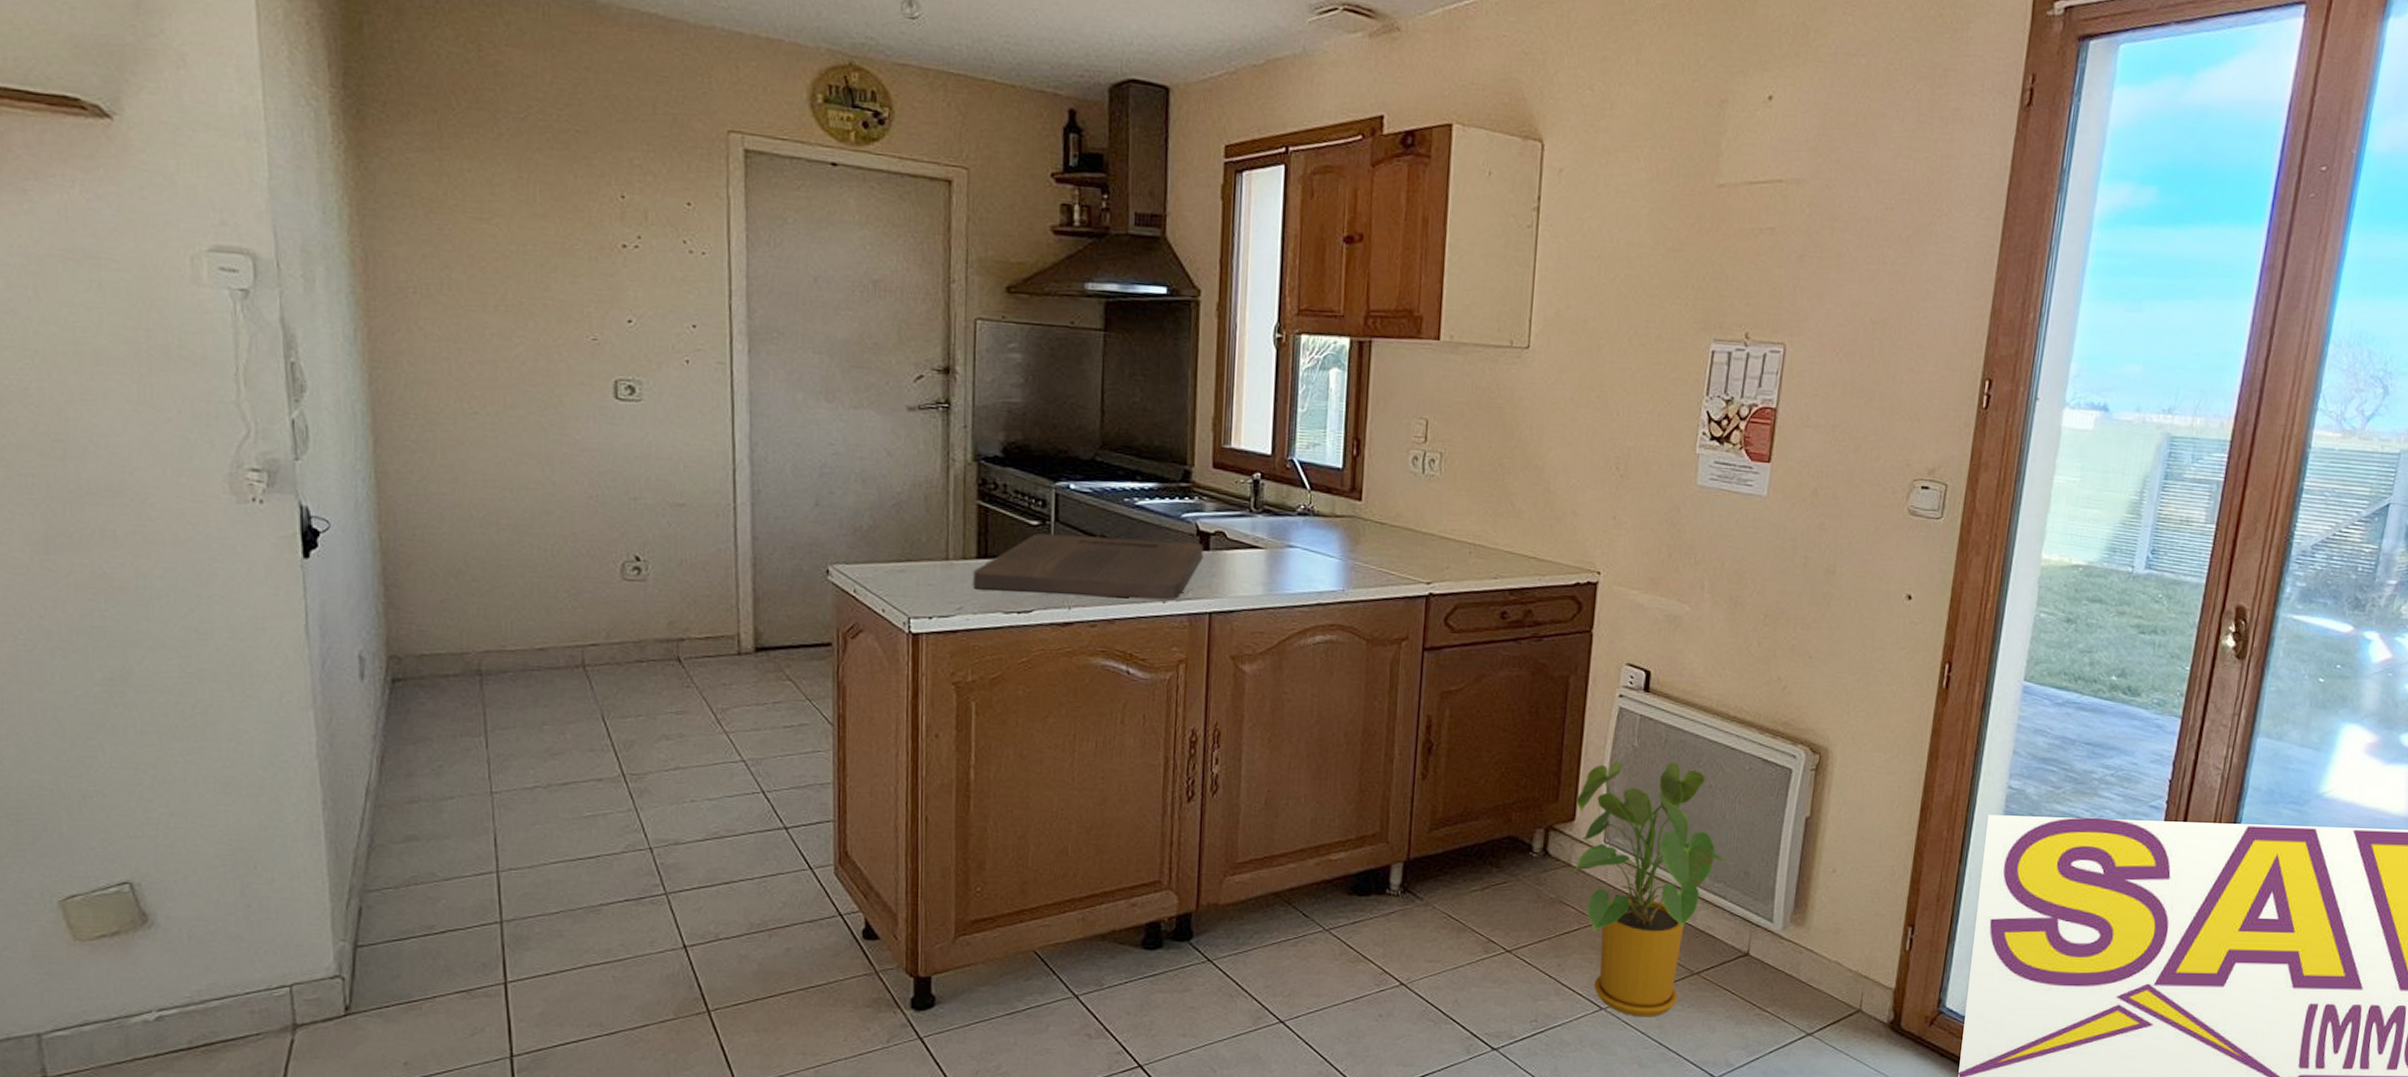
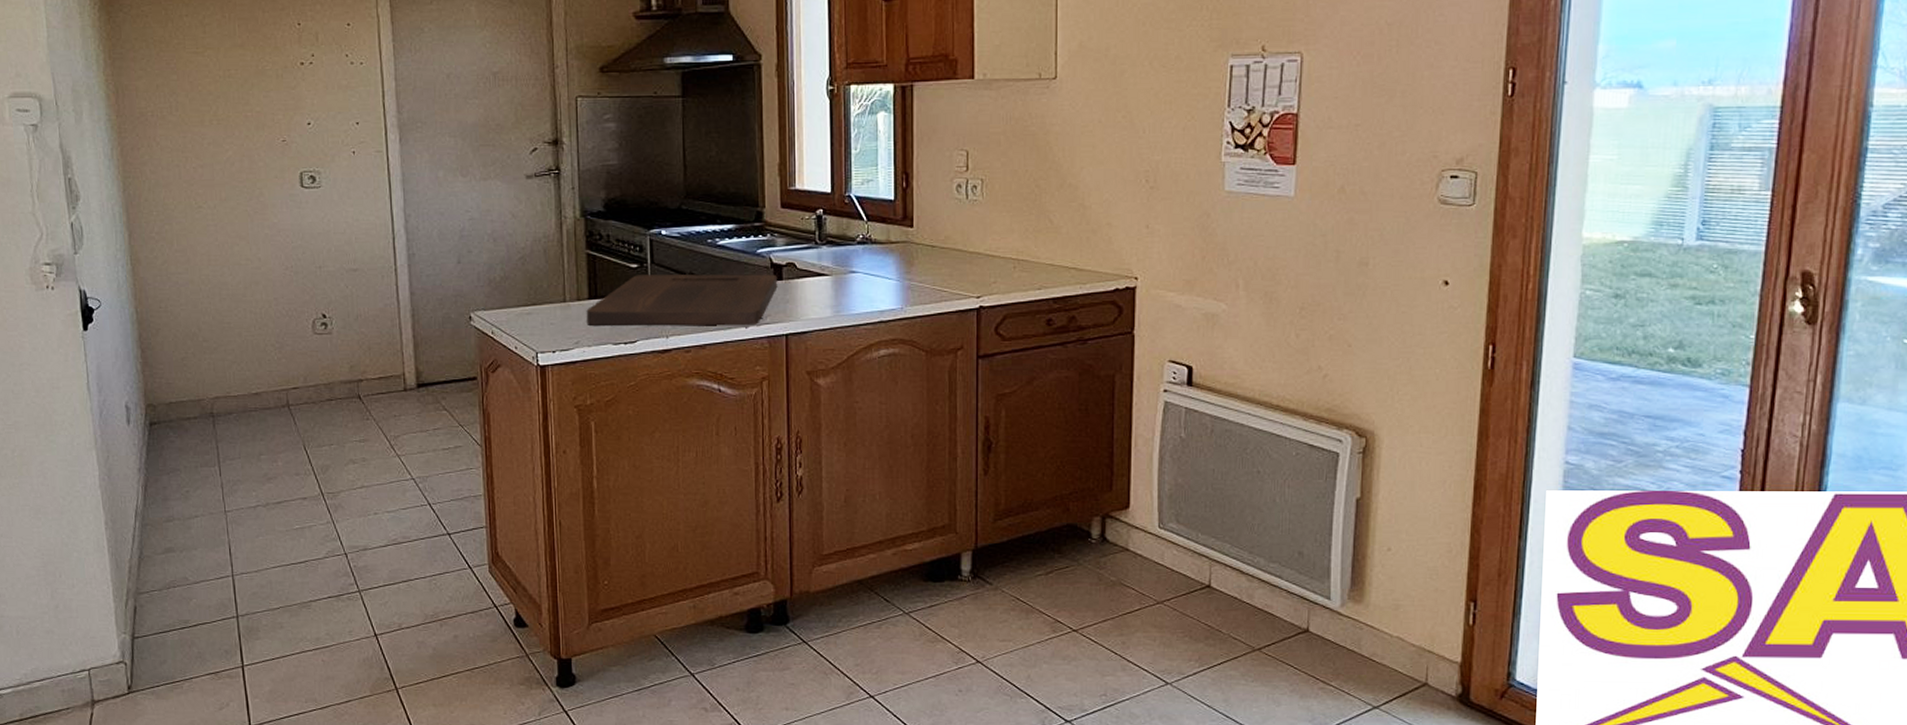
house plant: present [1574,760,1735,1017] -> none [1128,451,1288,691]

